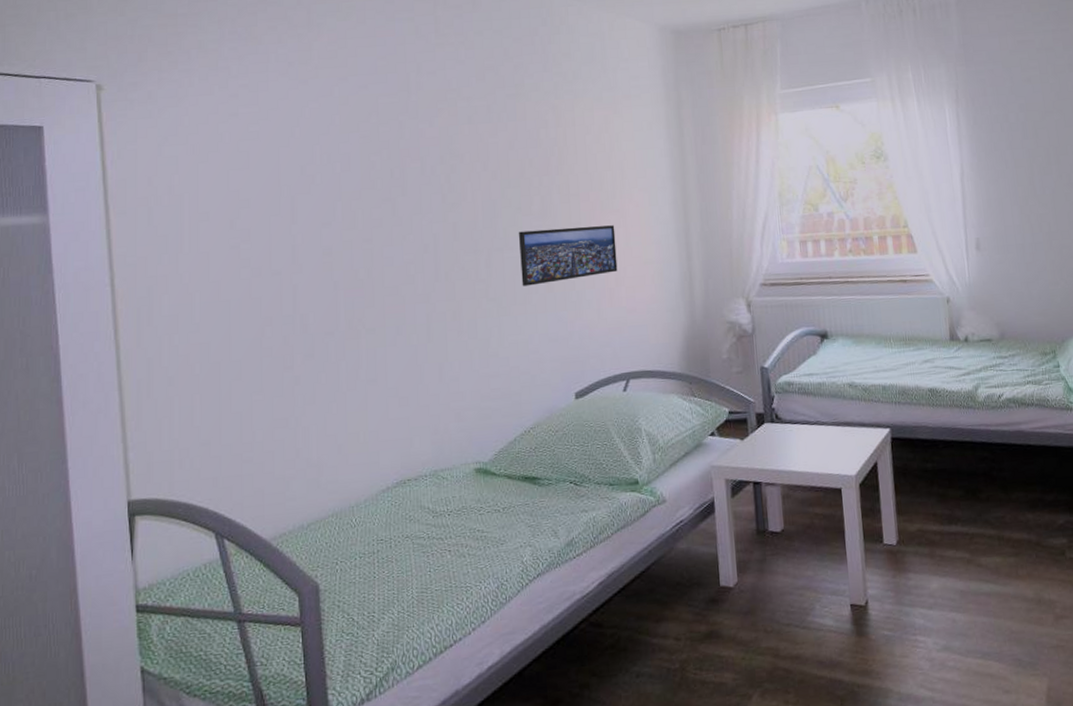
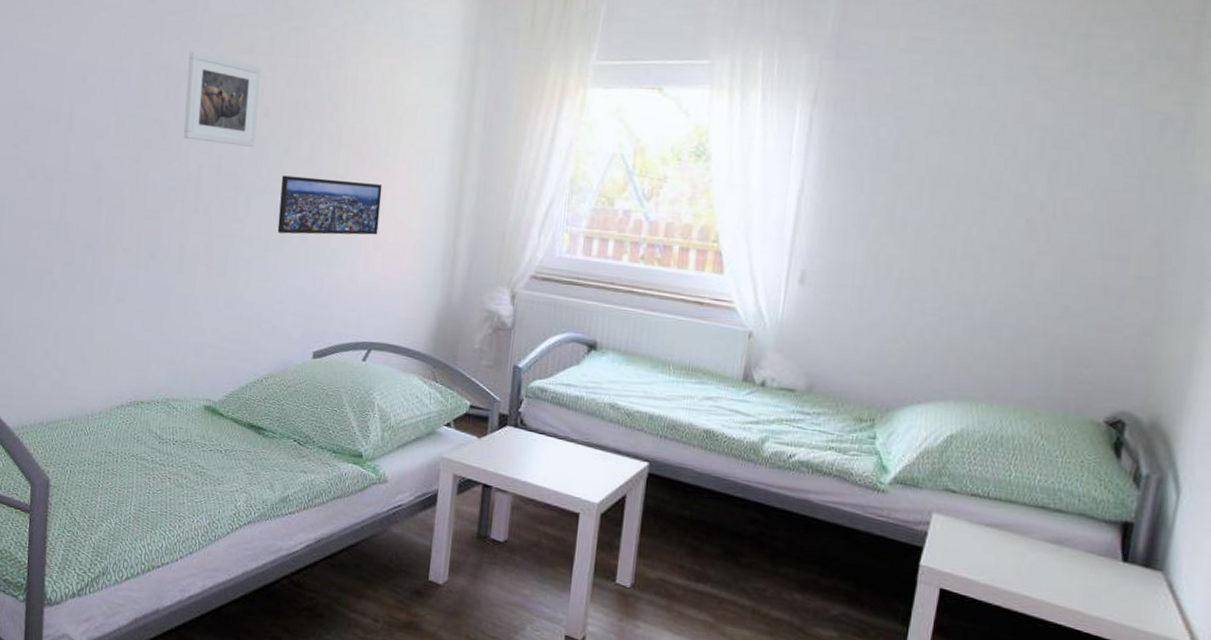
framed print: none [409,128,487,213] -> present [184,51,261,147]

